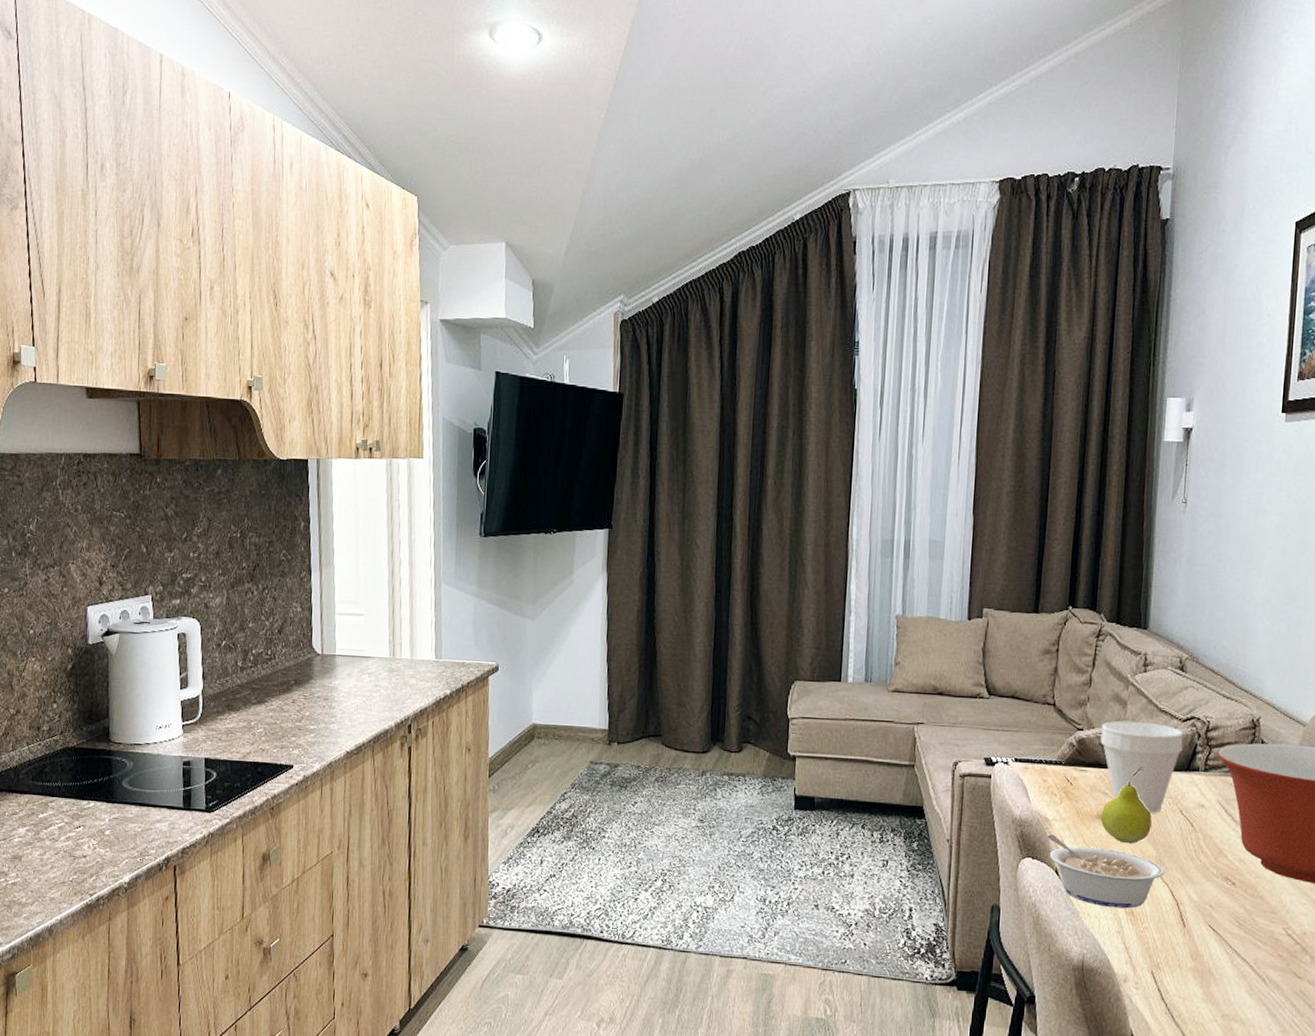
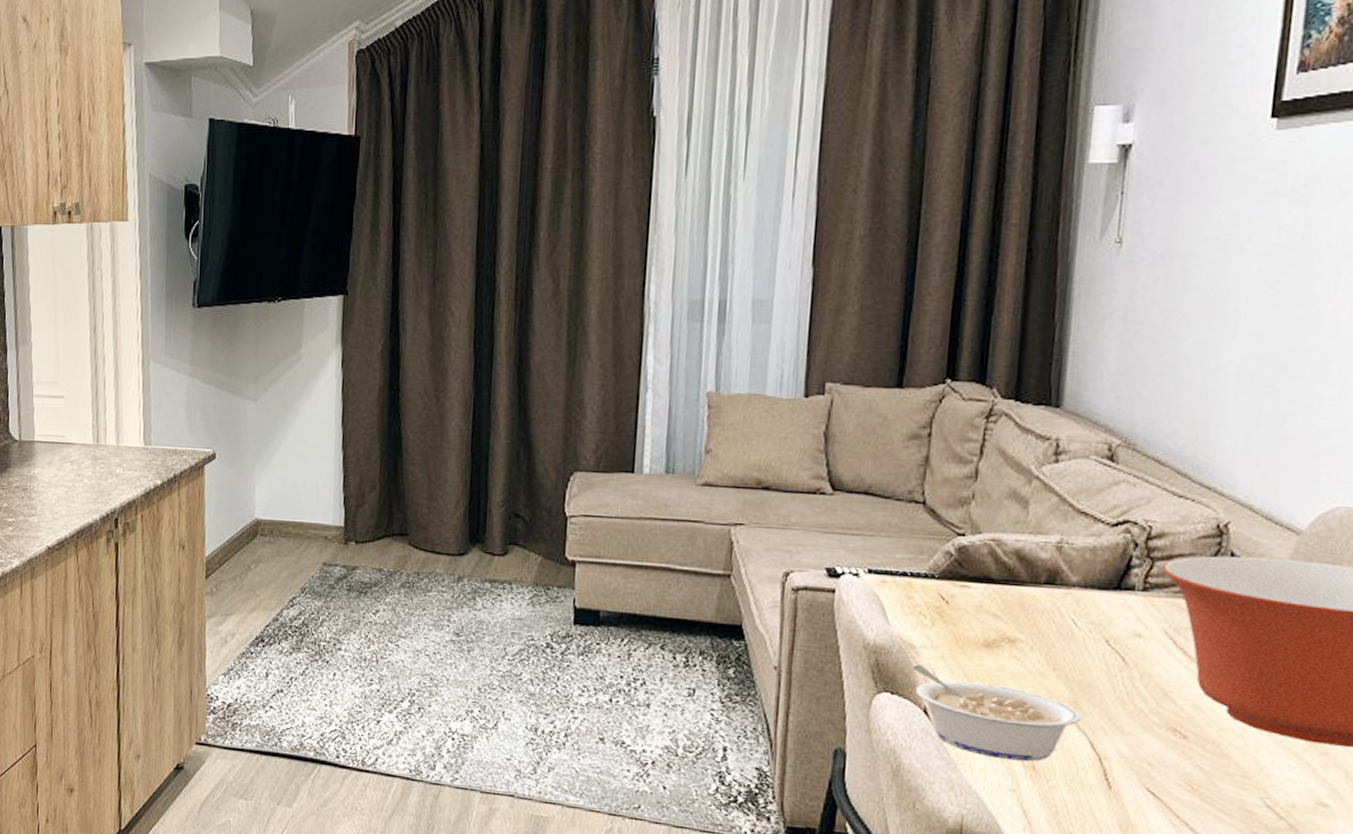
cup: present [1100,720,1184,813] -> none [990,524,1113,642]
fruit: present [1100,767,1152,844] -> none [988,583,1064,681]

